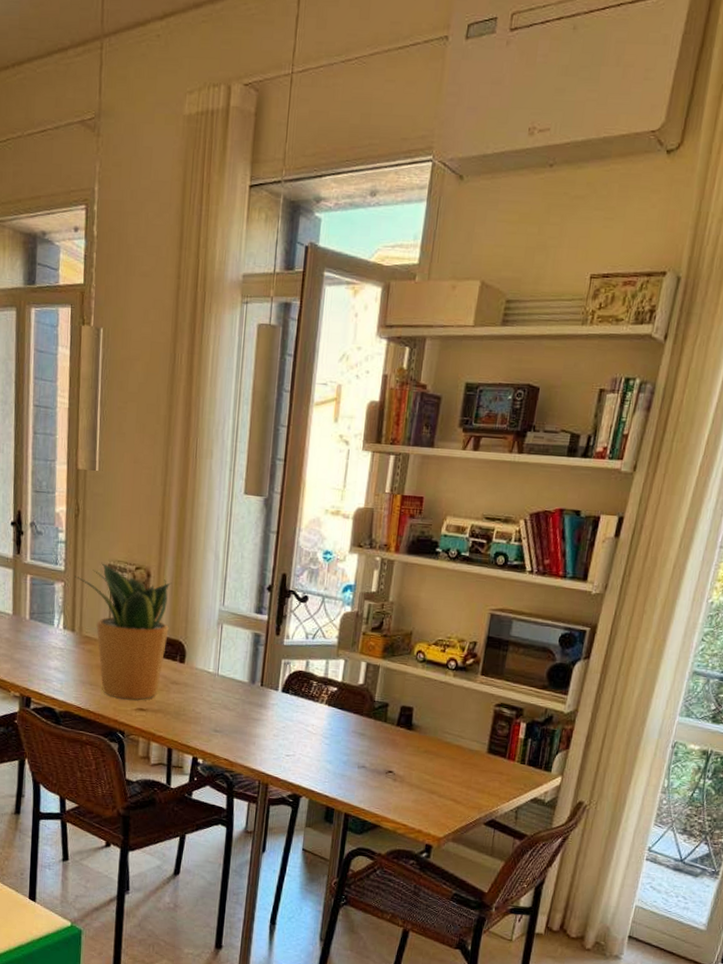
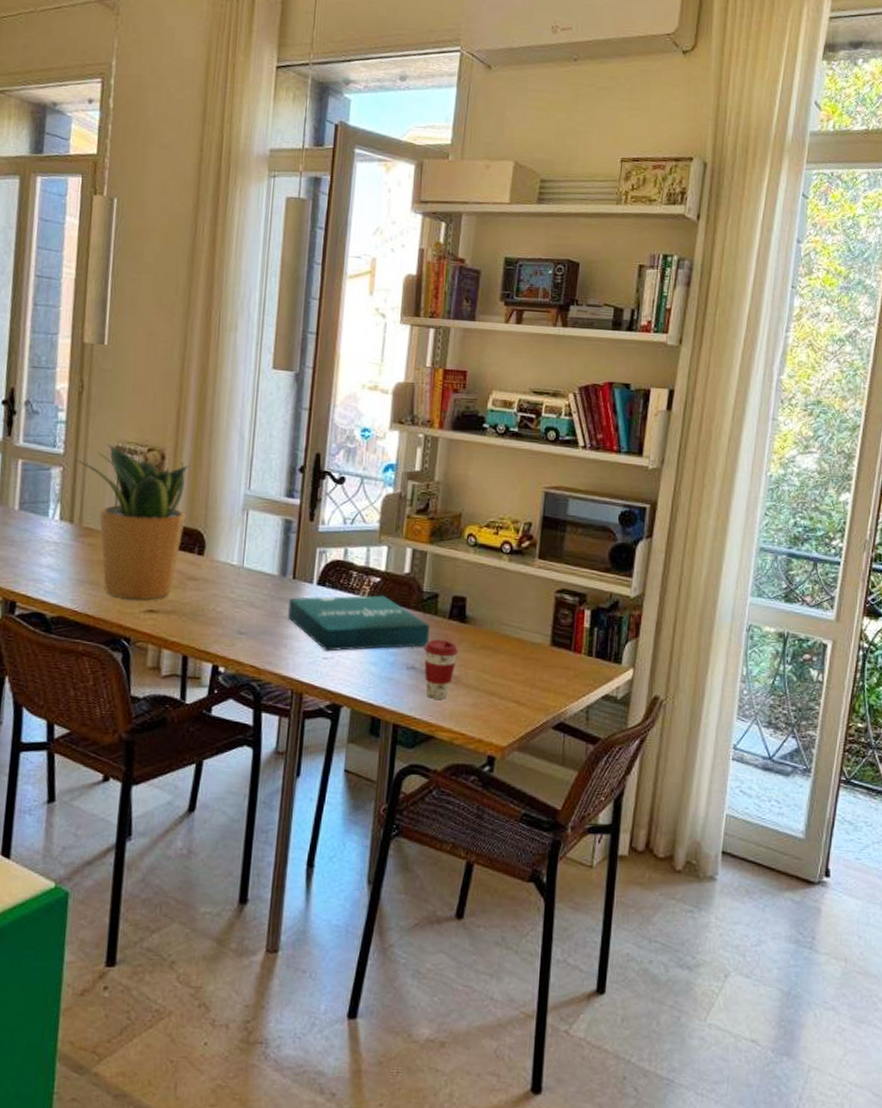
pizza box: none [256,702,379,750] -> present [288,595,430,652]
coffee cup: none [373,743,404,795] -> present [424,639,458,699]

